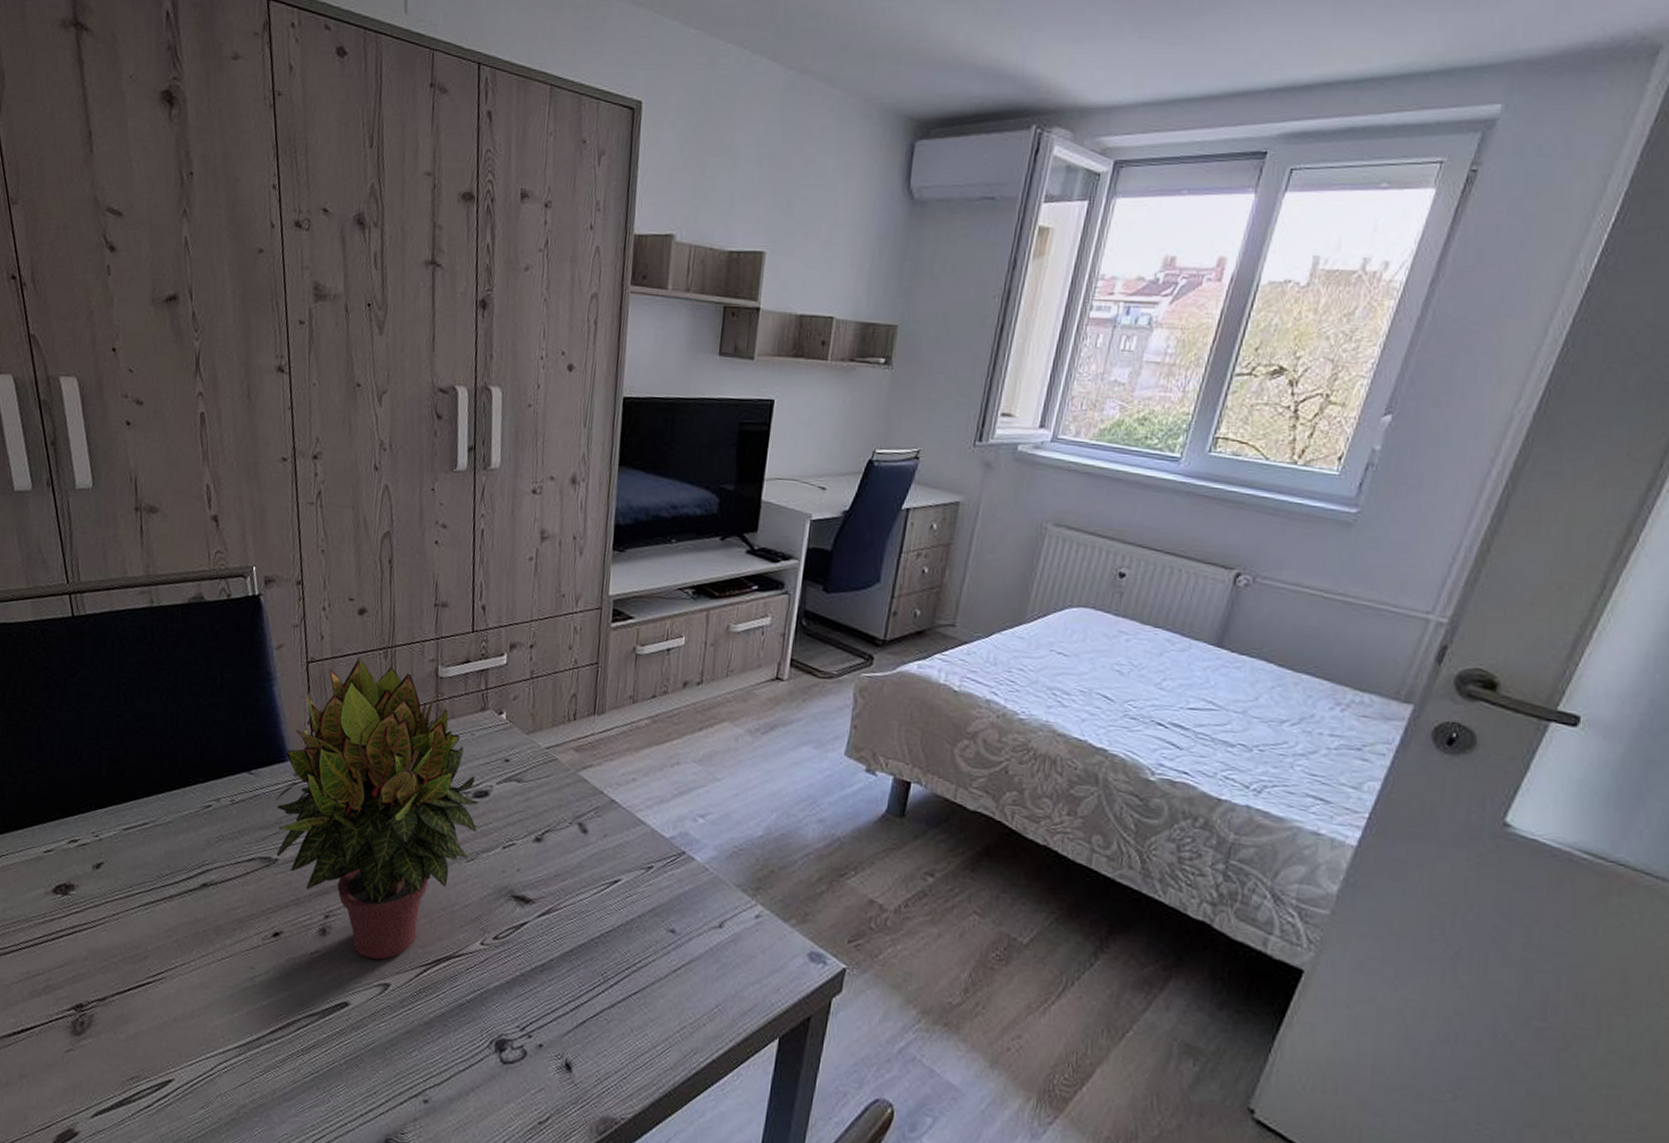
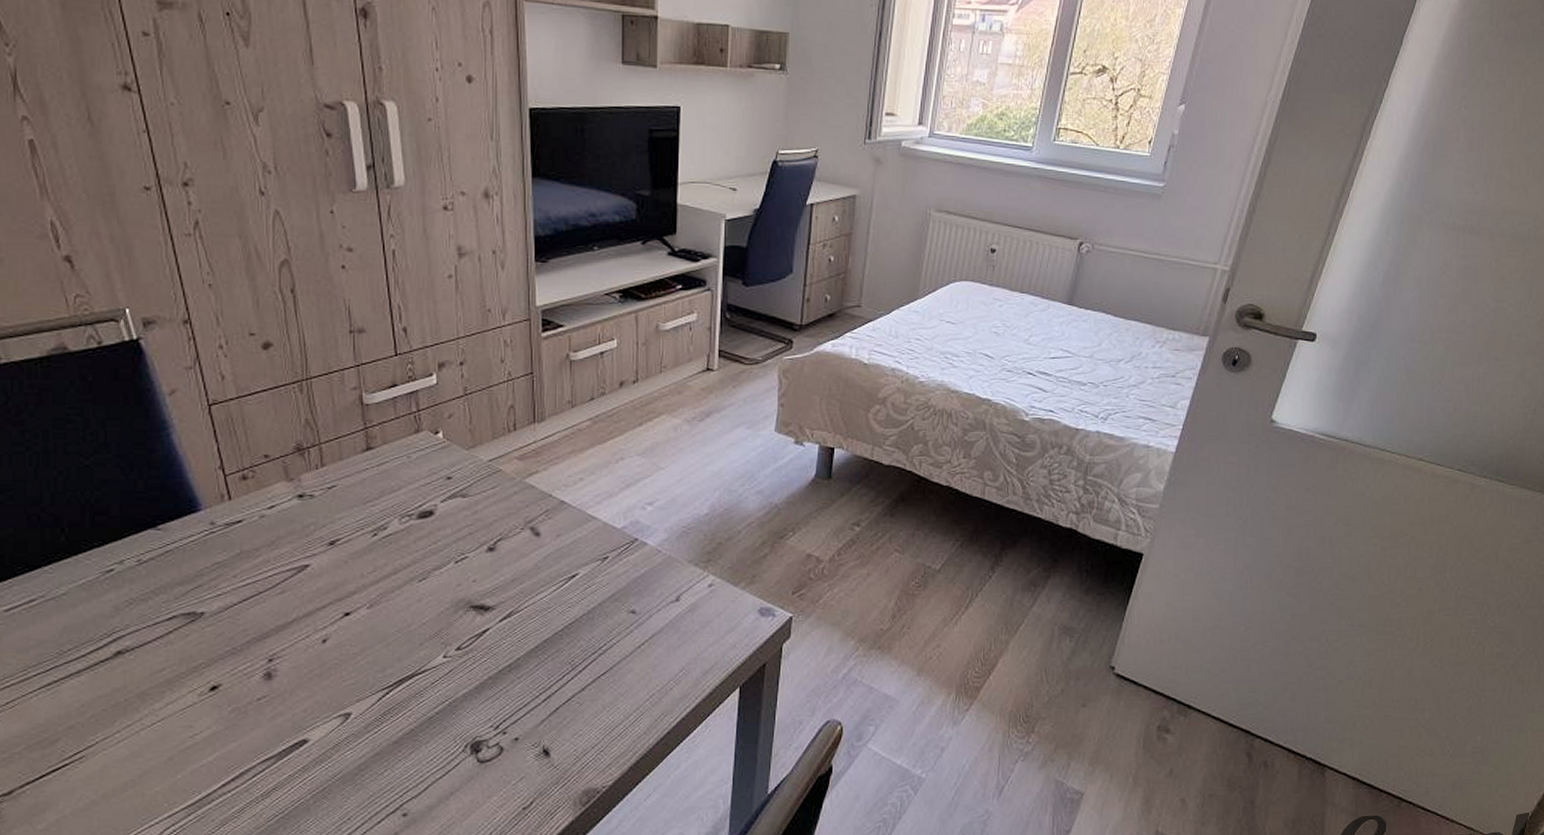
potted plant: present [276,658,480,960] -> none [192,394,429,692]

